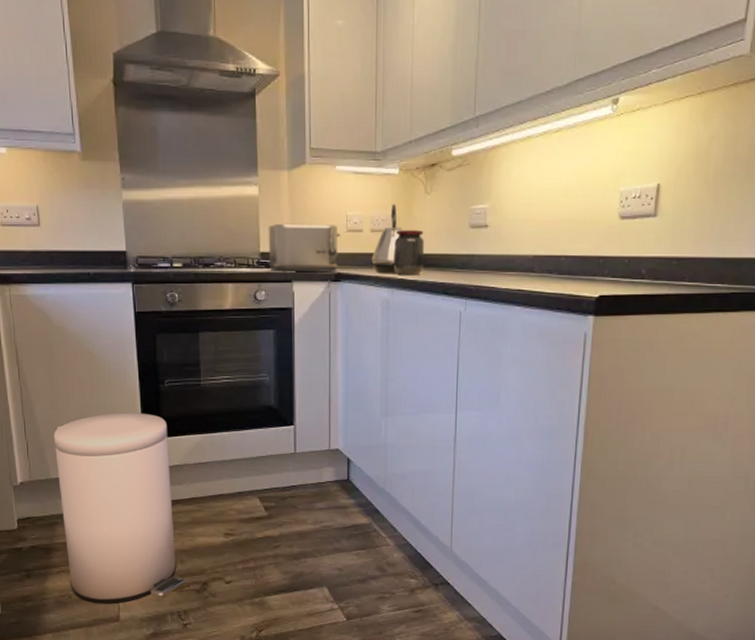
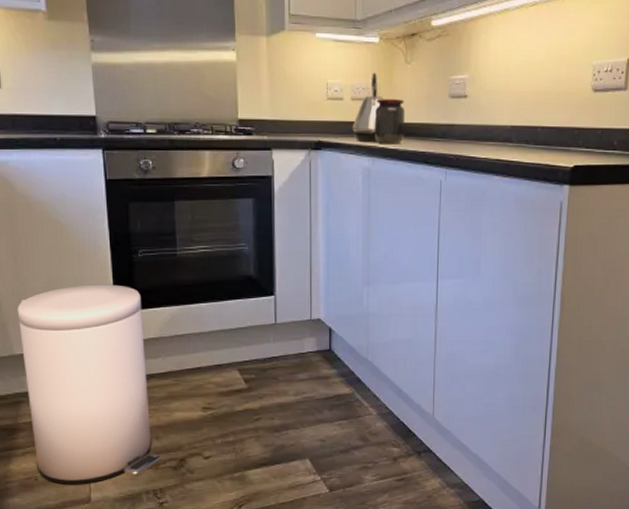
toaster: present [268,224,341,273] -> none [246,91,321,141]

